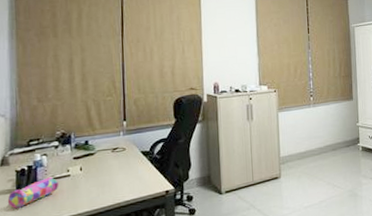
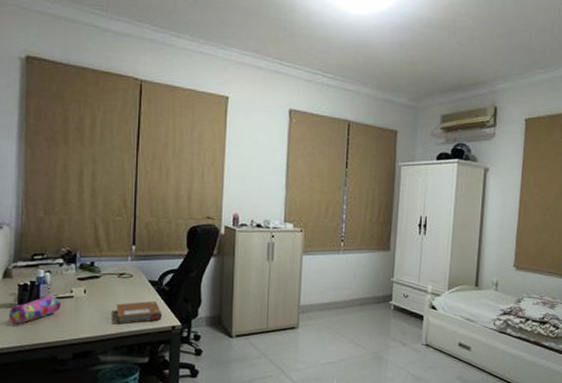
notebook: none [111,169,156,196] -> present [116,300,163,324]

